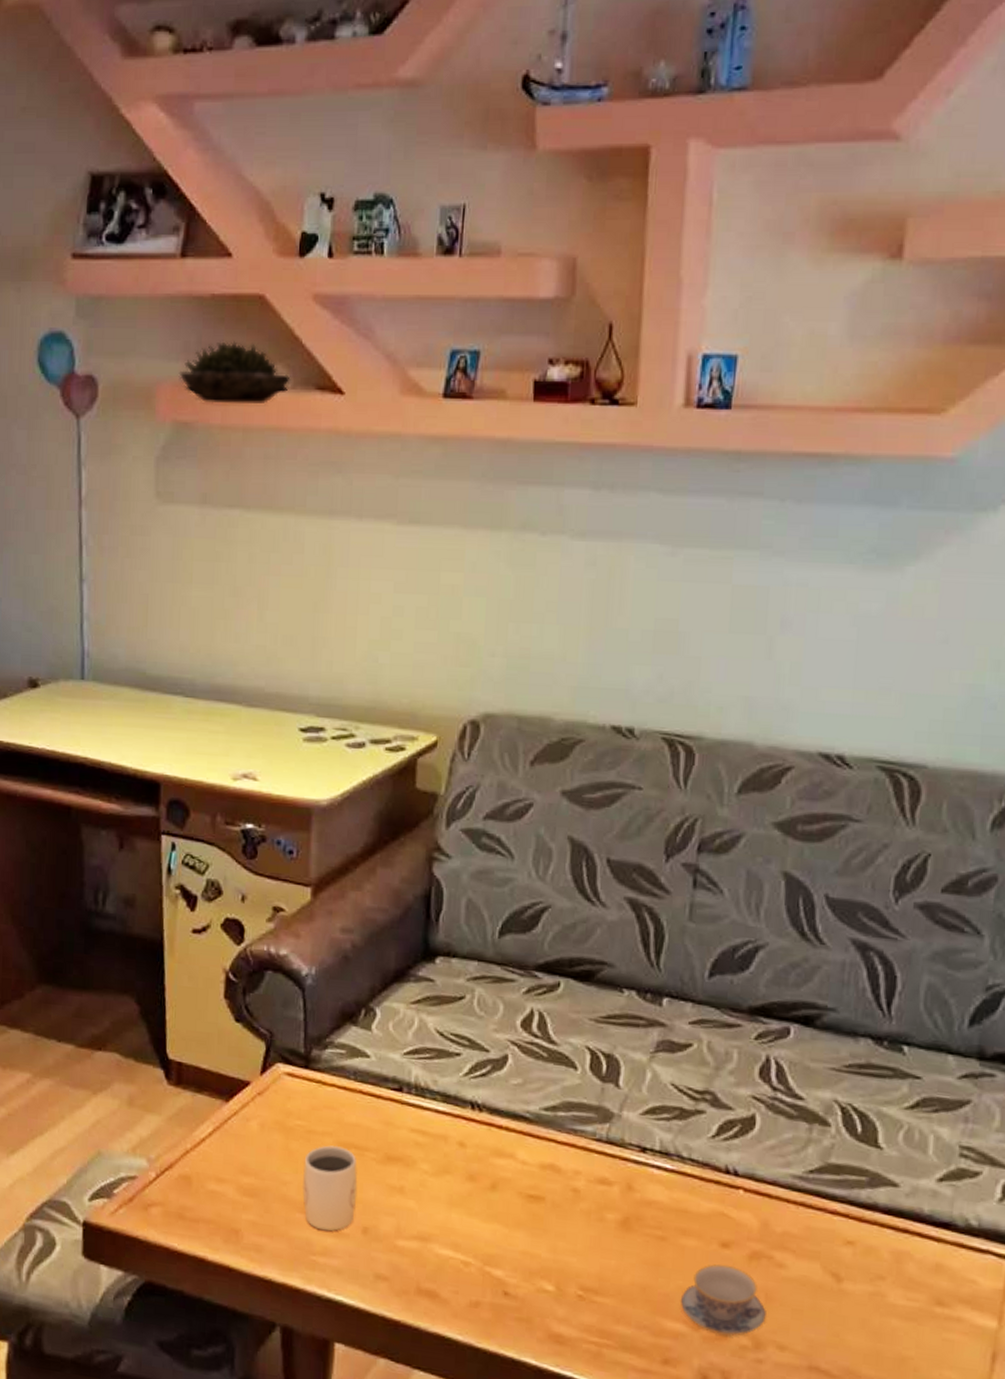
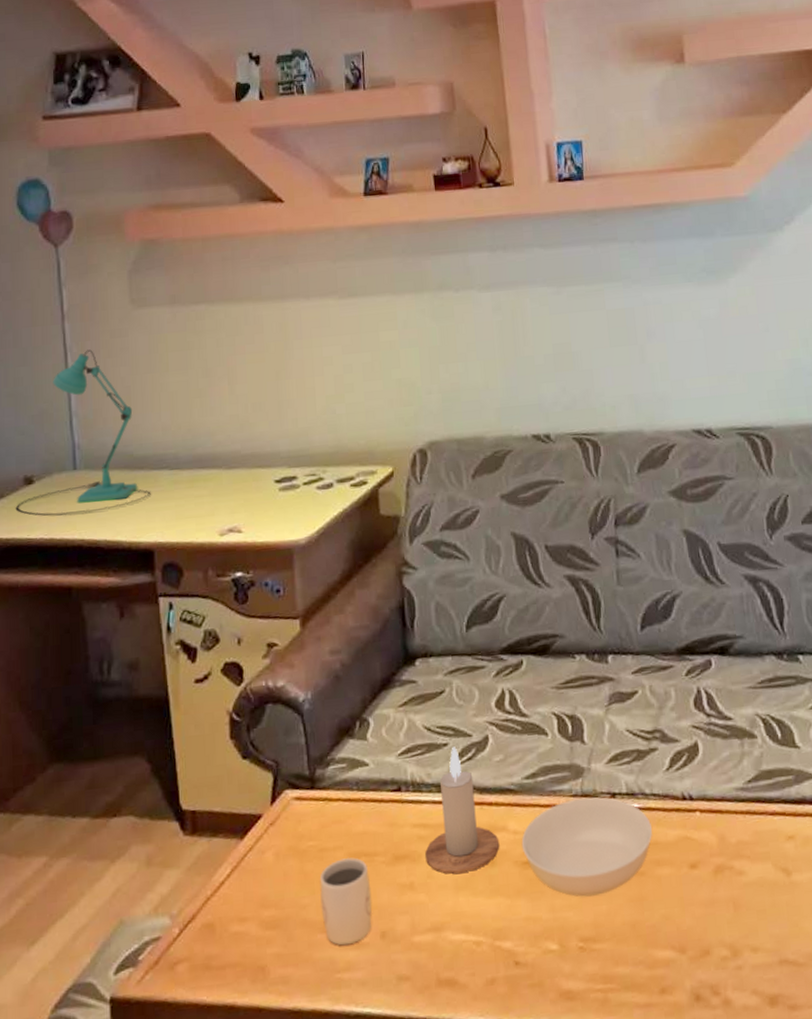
desk lamp: none [18,545,162,730] -> present [15,349,151,516]
succulent plant: present [179,341,290,405] -> none [143,171,237,222]
candle: none [420,1058,505,1191] -> present [425,746,500,874]
bowl: none [529,1143,684,1249] -> present [521,797,653,897]
teacup: present [680,1264,766,1336] -> none [665,884,738,952]

